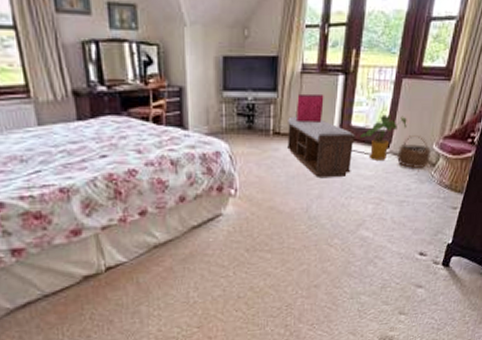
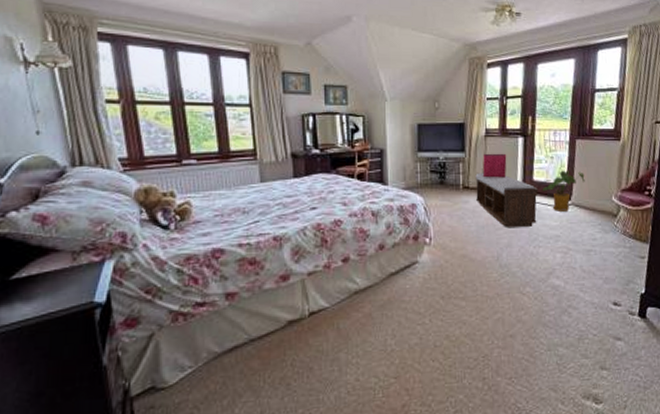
wicker basket: present [397,134,432,170] -> none [579,187,612,220]

